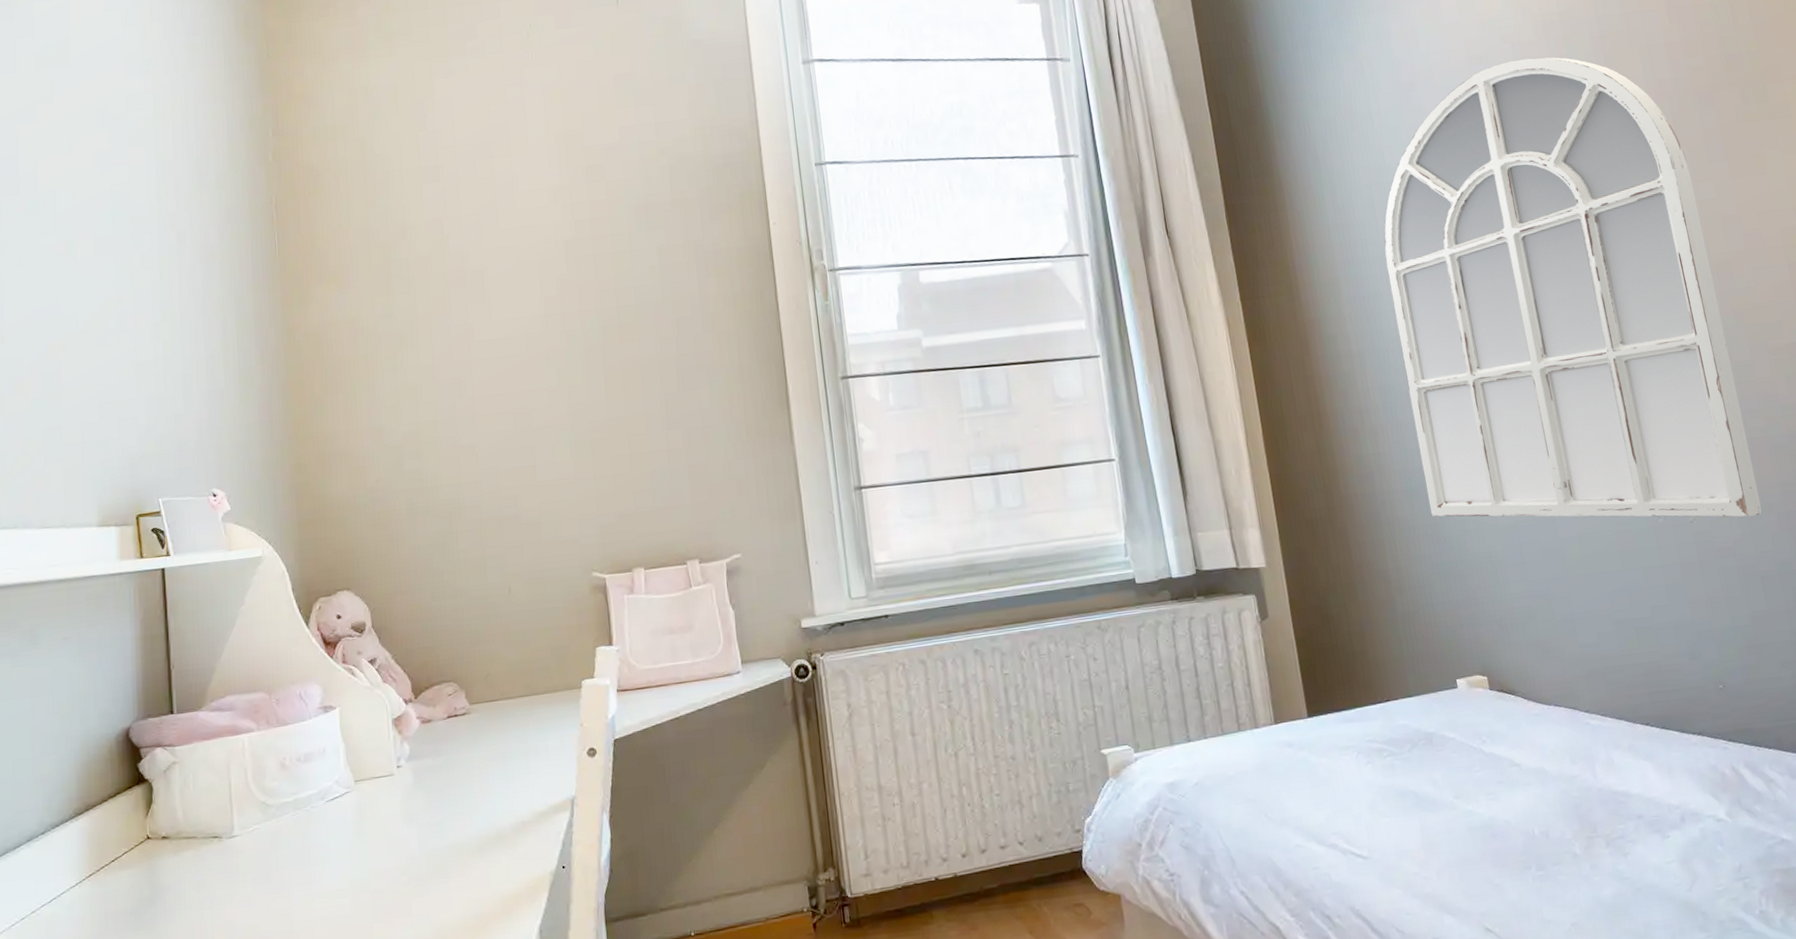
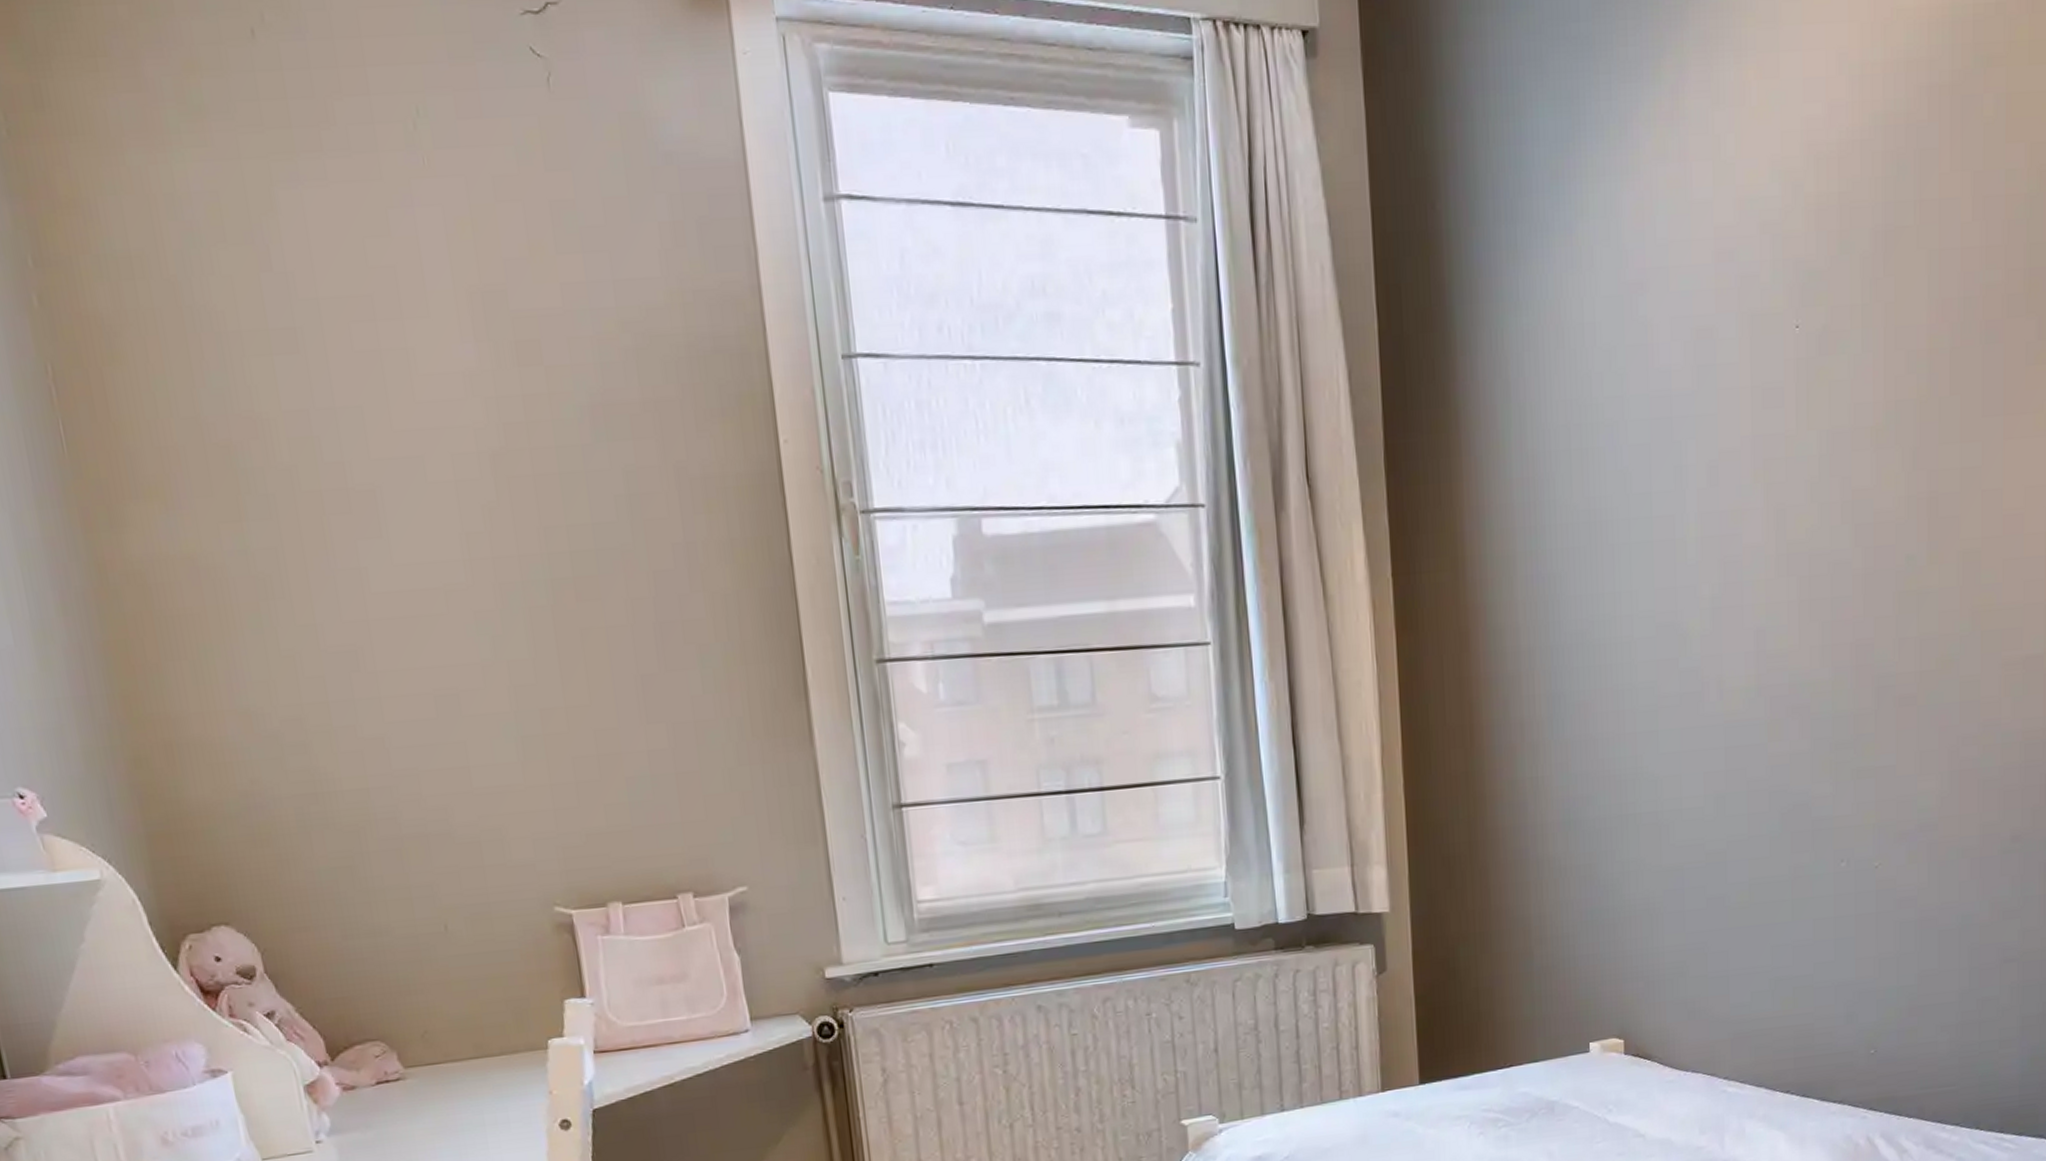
mirror: present [1384,57,1763,517] -> none [1576,257,1957,863]

